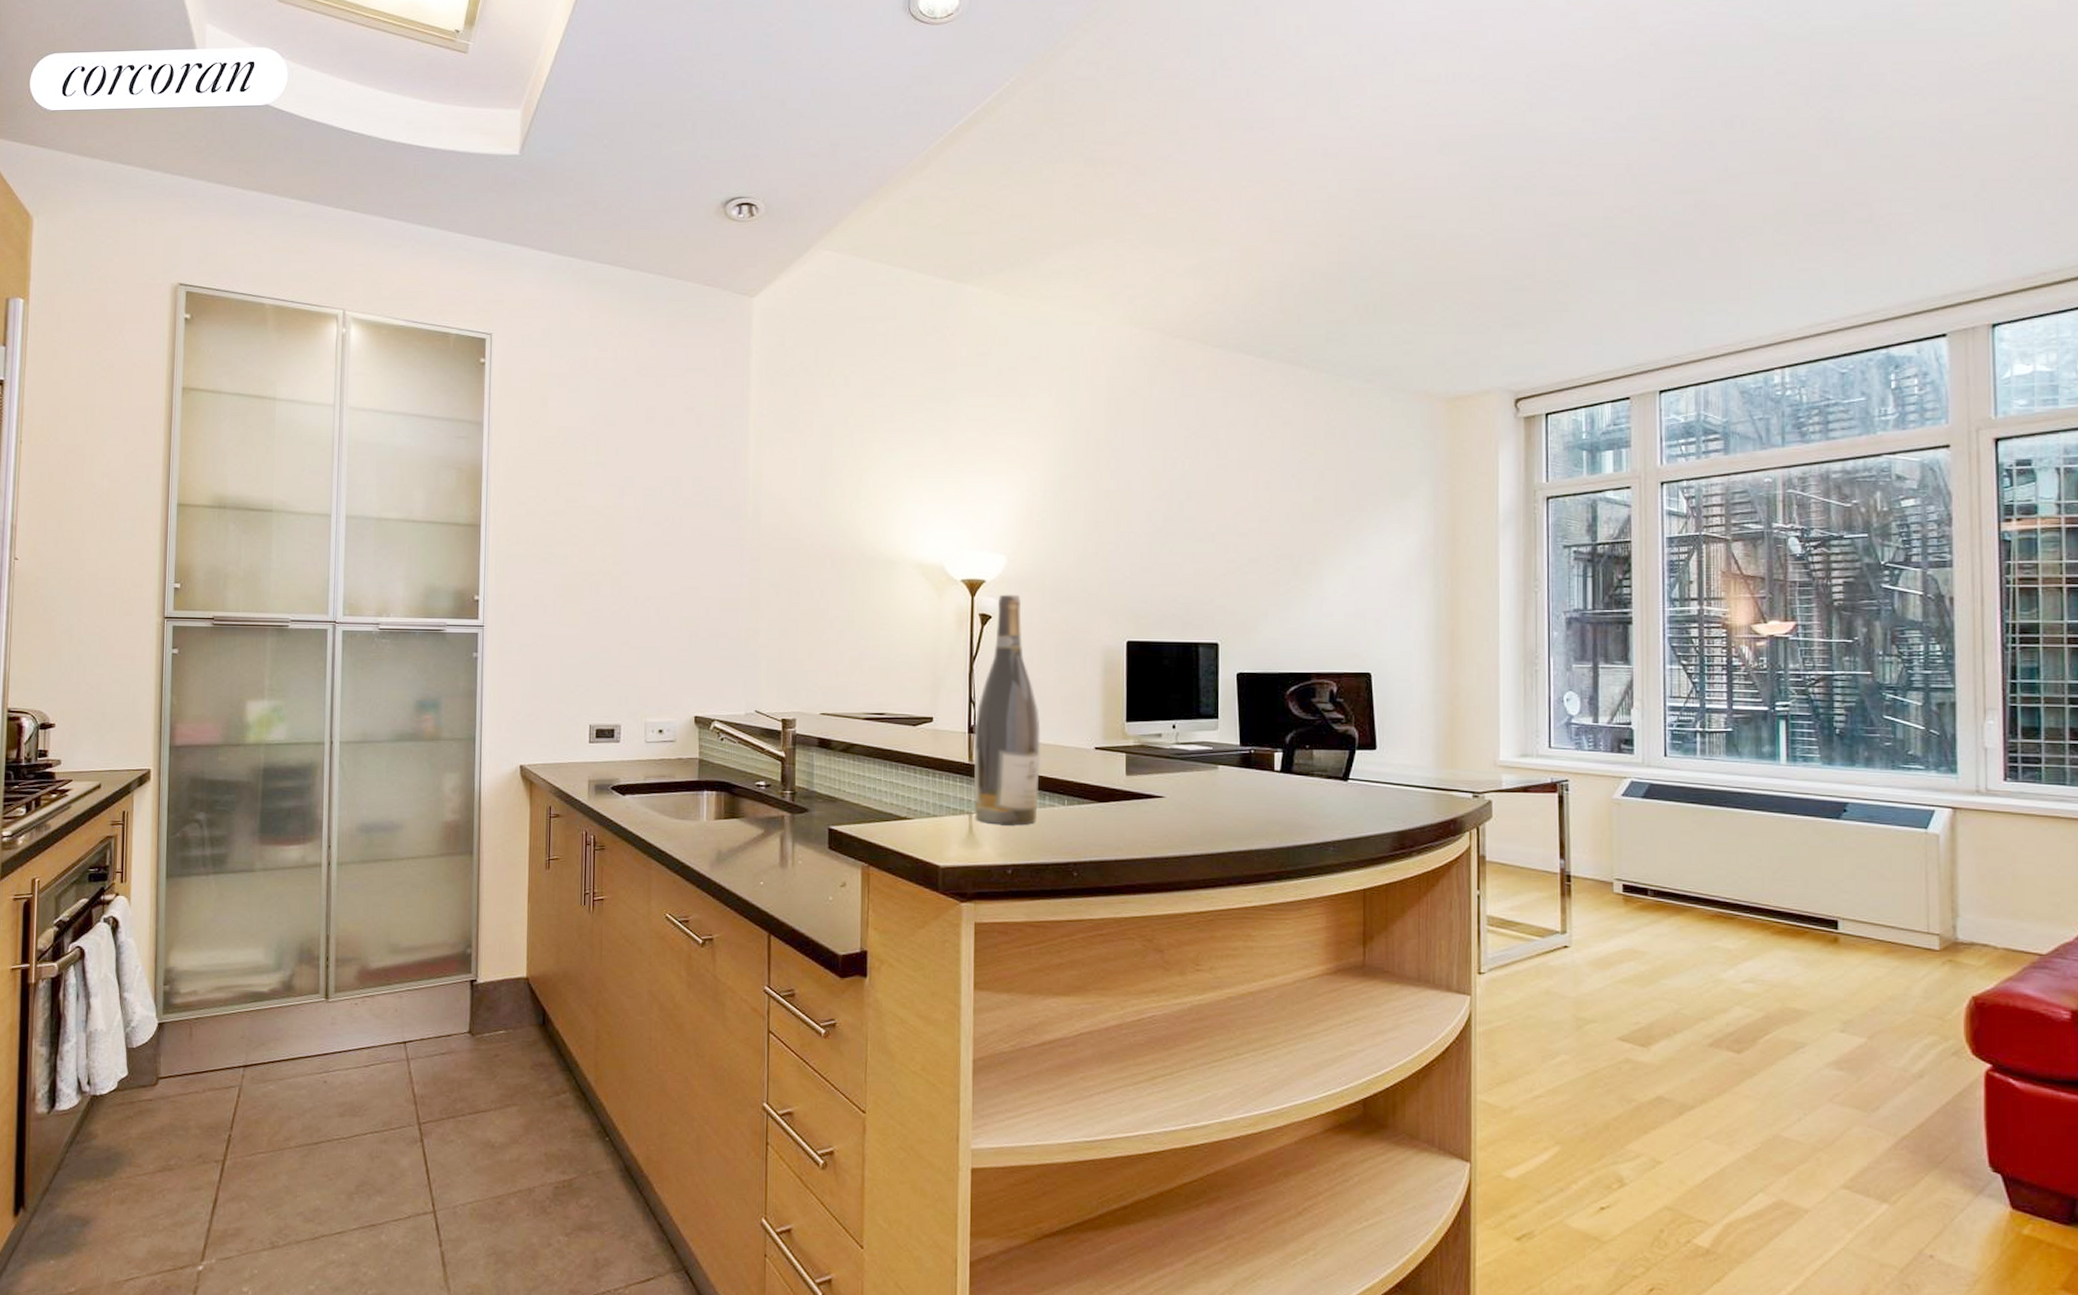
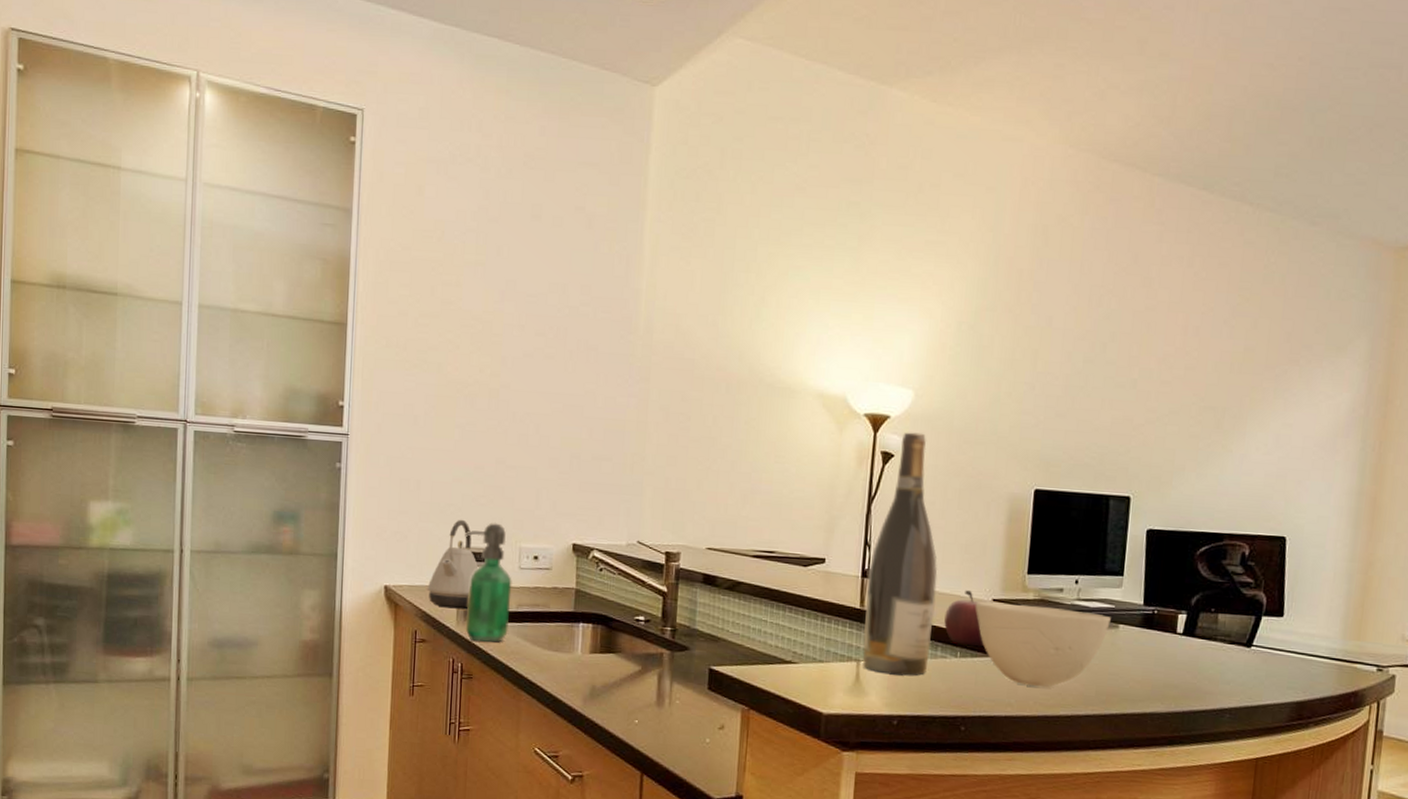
kettle: none [559,699,608,783] -> present [427,519,479,608]
soap dispenser: none [594,699,639,815] -> present [465,522,512,643]
fruit: none [1050,740,1091,794] -> present [944,590,985,646]
bowl: none [1078,750,1210,829] -> present [975,602,1111,687]

